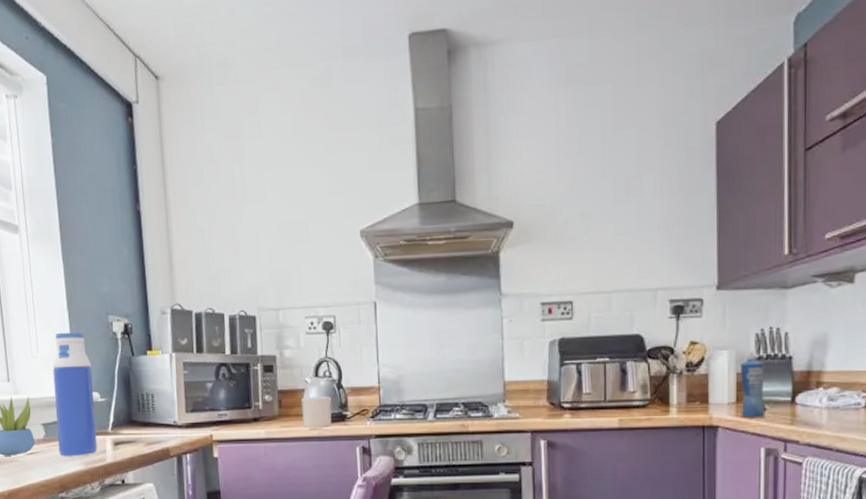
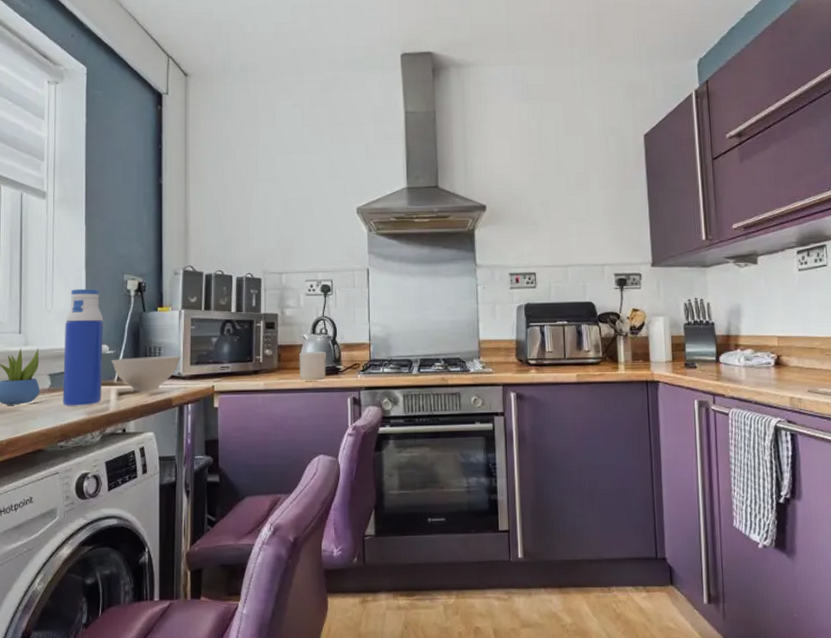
bowl: none [103,403,175,442] -> present [111,356,180,392]
squeeze bottle: present [740,352,766,418] -> none [673,319,697,374]

